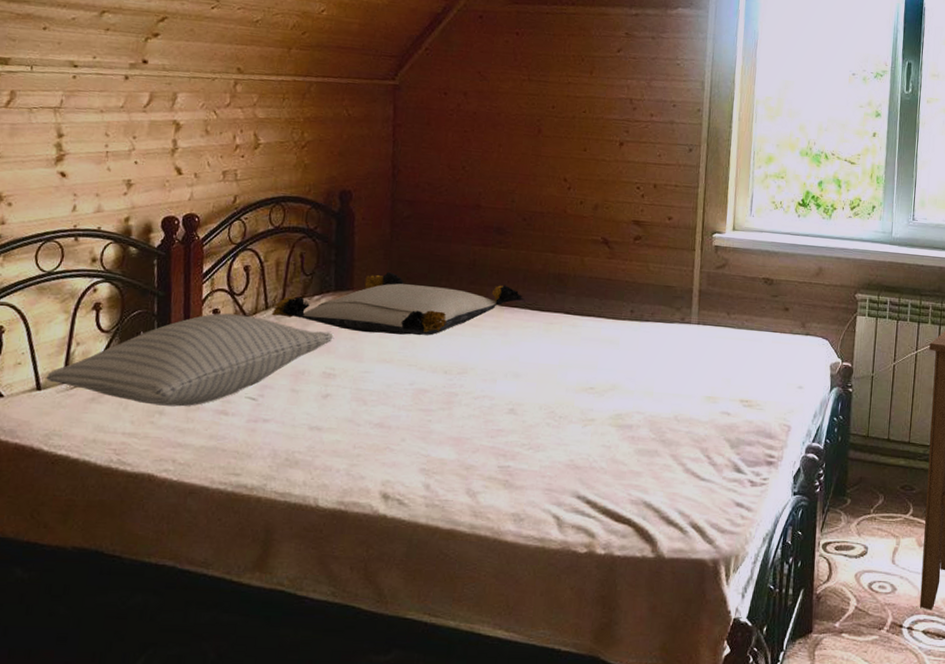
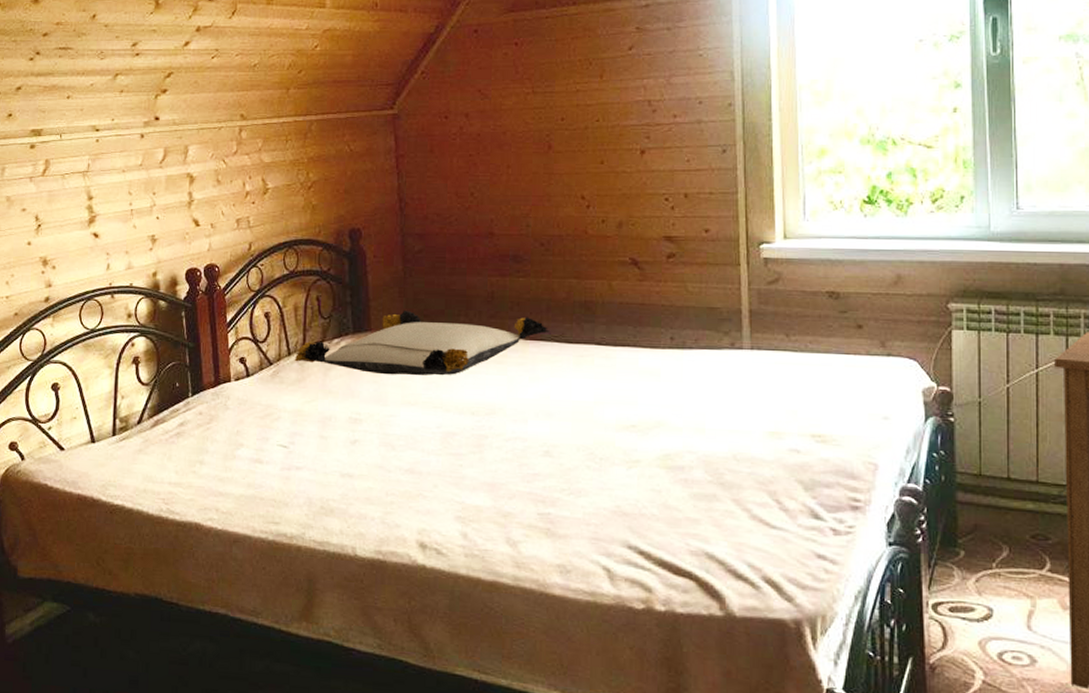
pillow: present [46,313,334,407] -> none [98,361,356,456]

